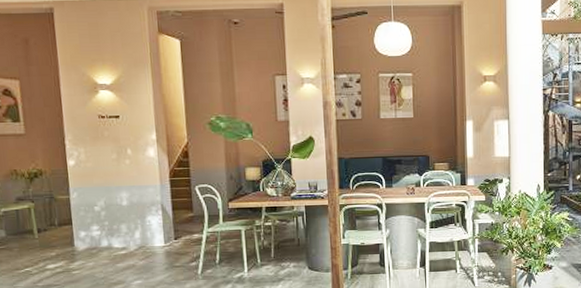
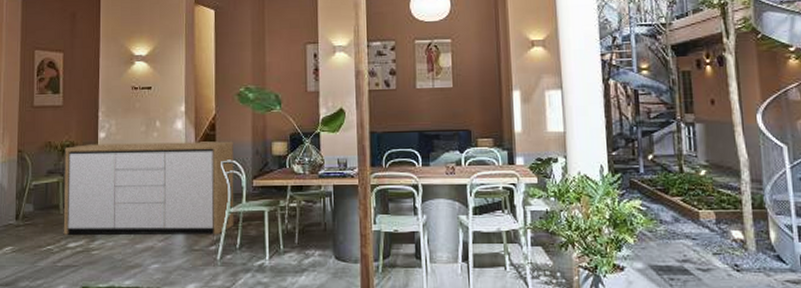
sideboard: none [32,167,213,257] -> present [63,141,235,235]

